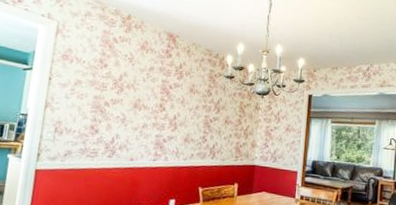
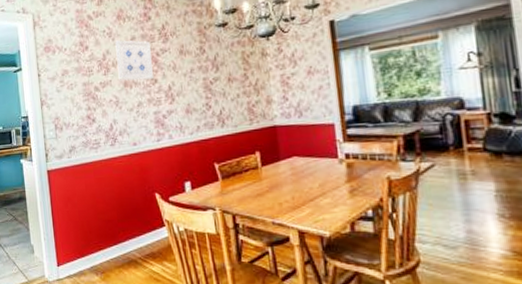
wall art: none [130,66,166,108] -> present [115,40,155,81]

